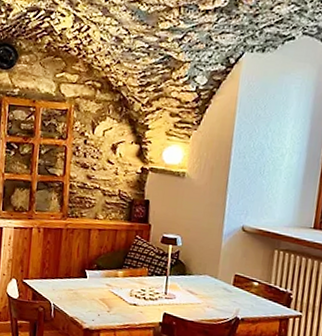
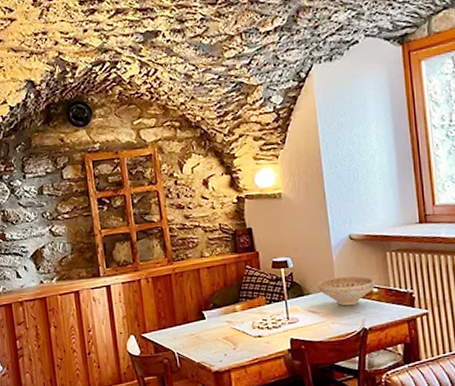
decorative bowl: none [200,263,257,294] -> present [317,276,375,306]

